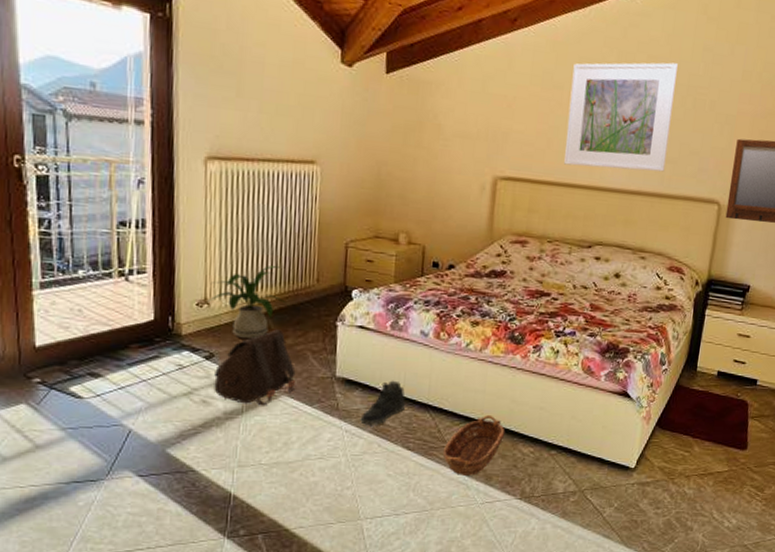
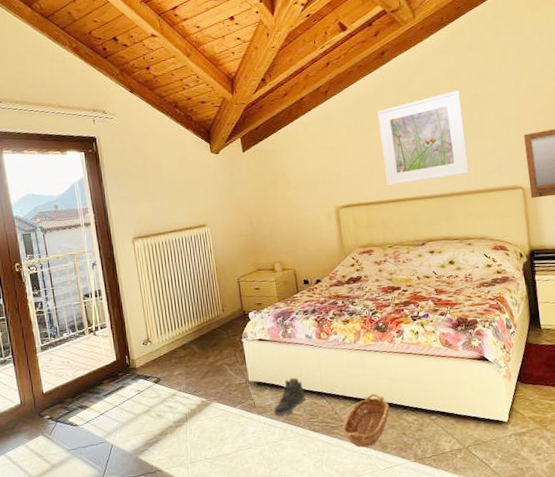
house plant: present [206,265,289,338] -> none [148,304,206,363]
satchel: present [214,329,296,405] -> none [163,352,221,413]

